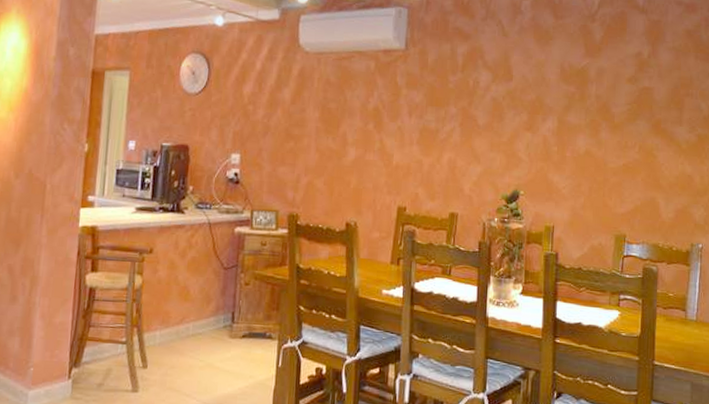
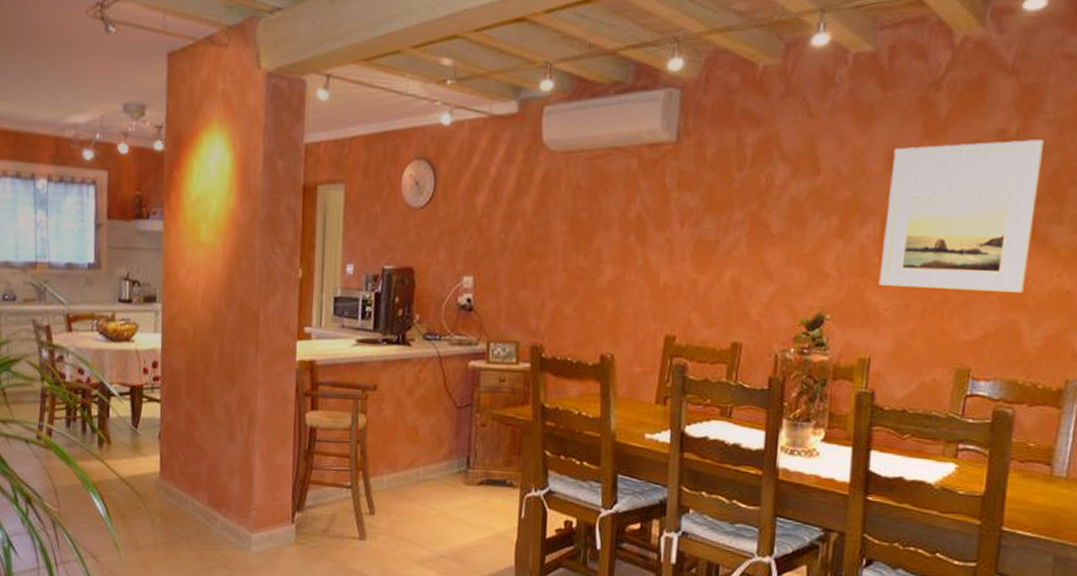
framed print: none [558,61,666,176] -> present [878,139,1043,293]

